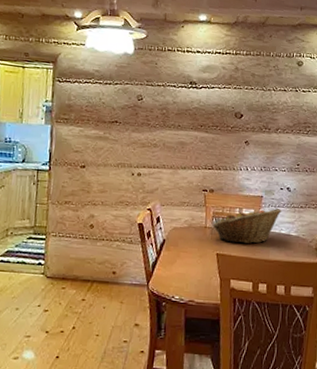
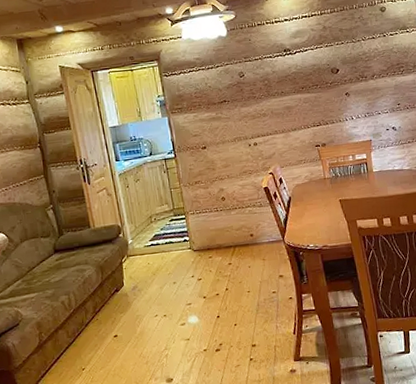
fruit basket: present [212,207,282,244] -> none [330,147,392,188]

